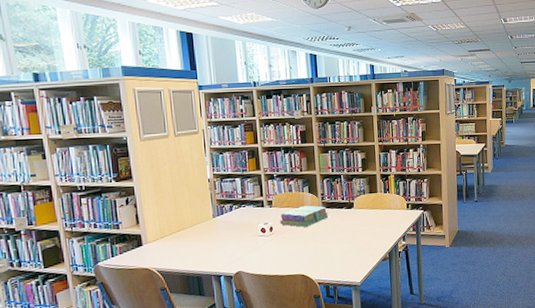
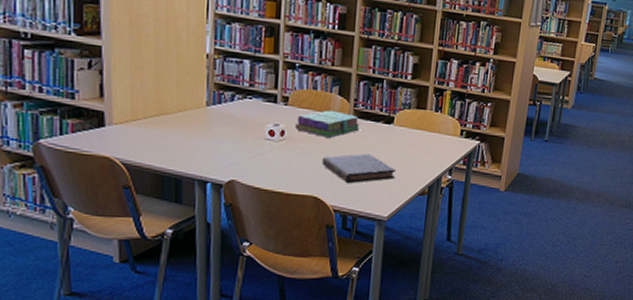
book: none [304,234,362,261] -> present [322,154,396,184]

